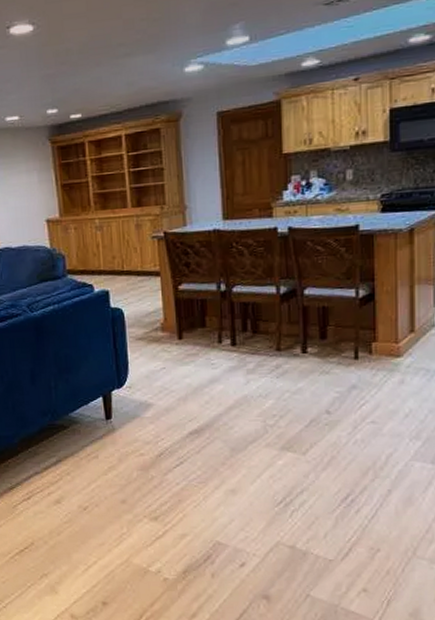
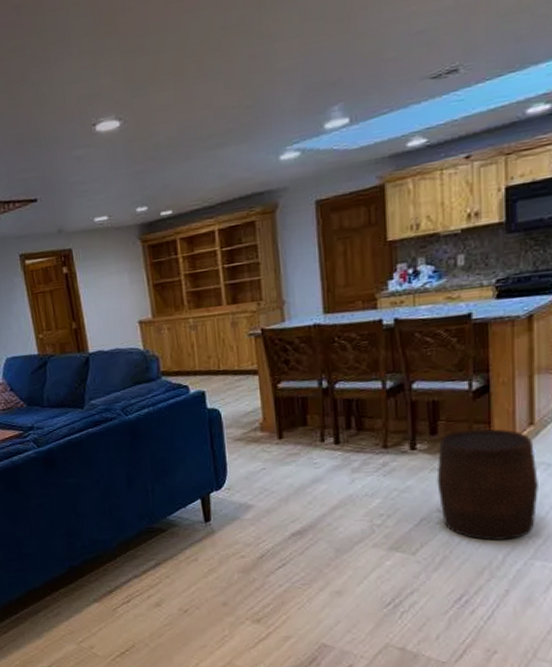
stool: none [326,334,418,442] -> present [437,428,538,541]

